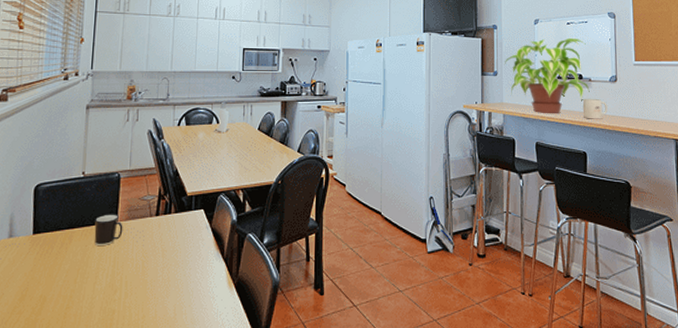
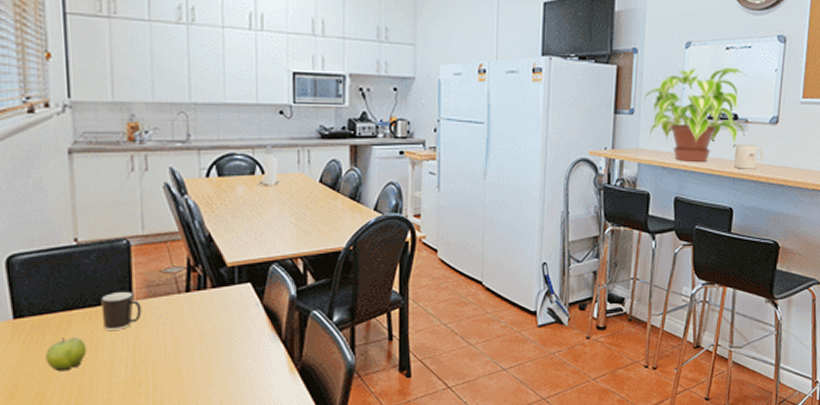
fruit: none [50,251,81,278] -> present [44,337,87,370]

